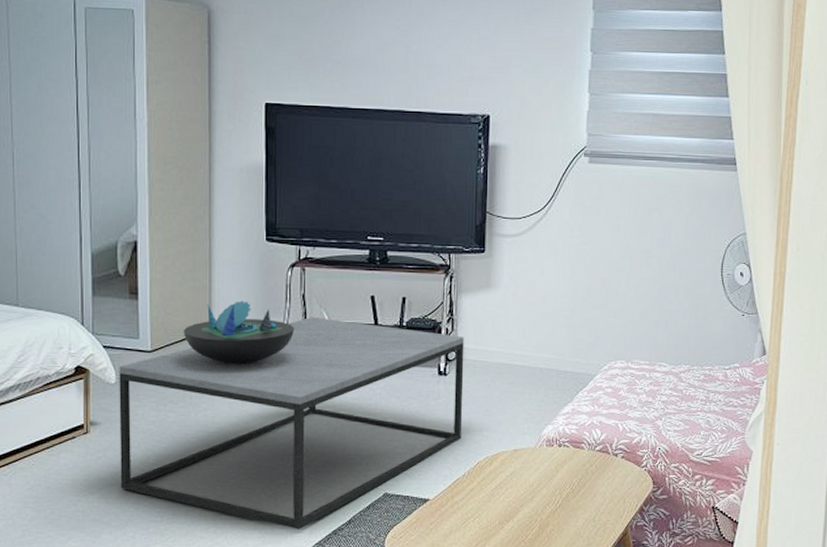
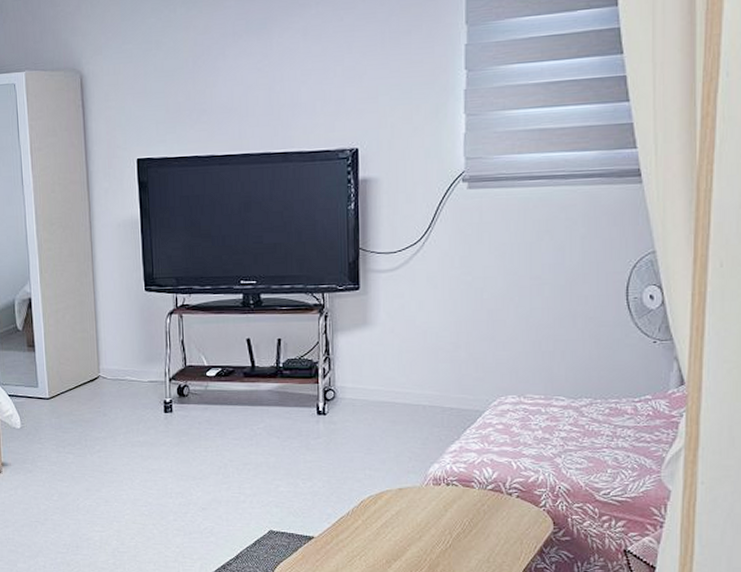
coffee table: present [119,317,465,529] -> none [23,362,344,563]
decorative bowl: present [183,301,294,363] -> none [75,348,176,408]

